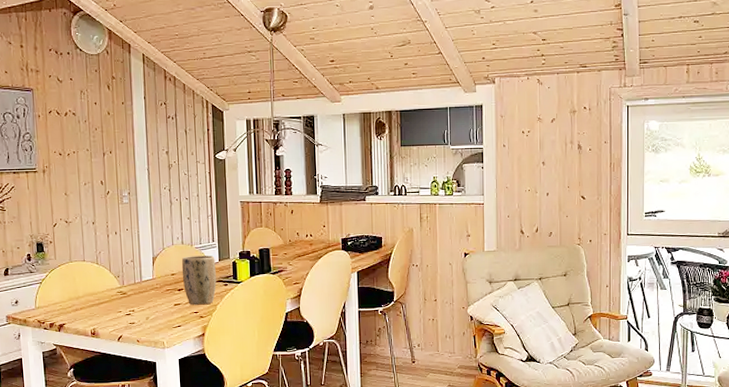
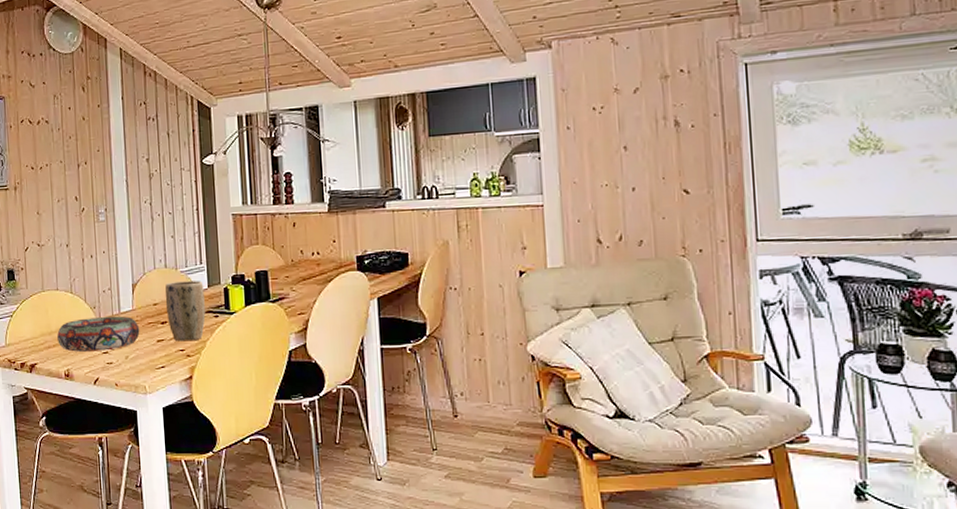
decorative bowl: none [84,284,159,314] -> present [57,316,140,352]

